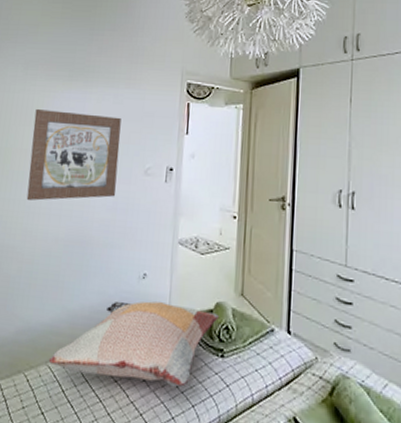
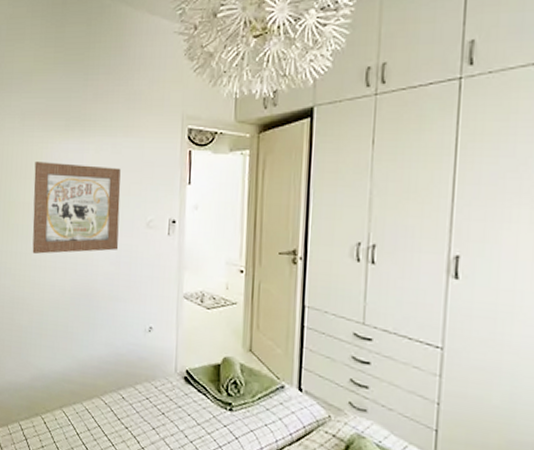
decorative pillow: present [48,300,219,387] -> none [62,352,226,437]

